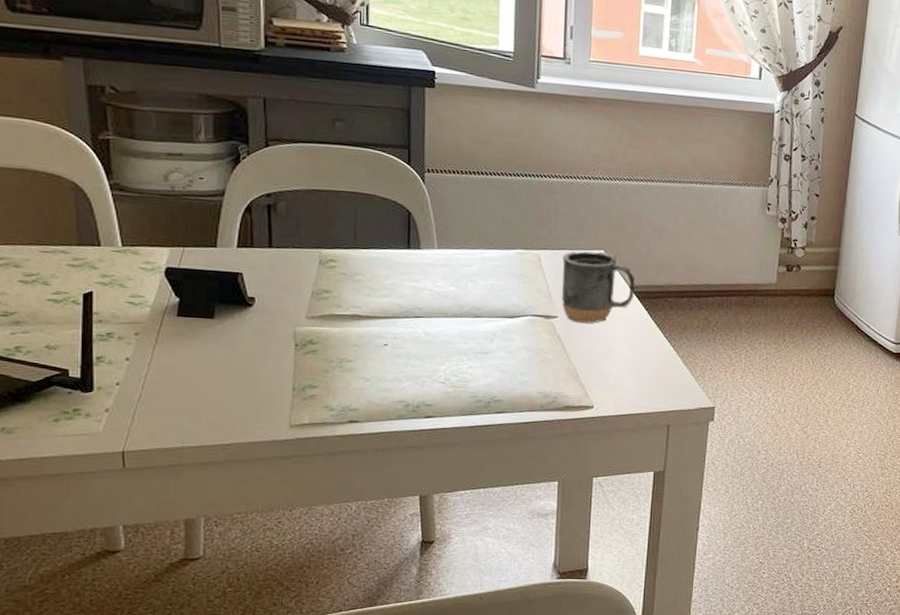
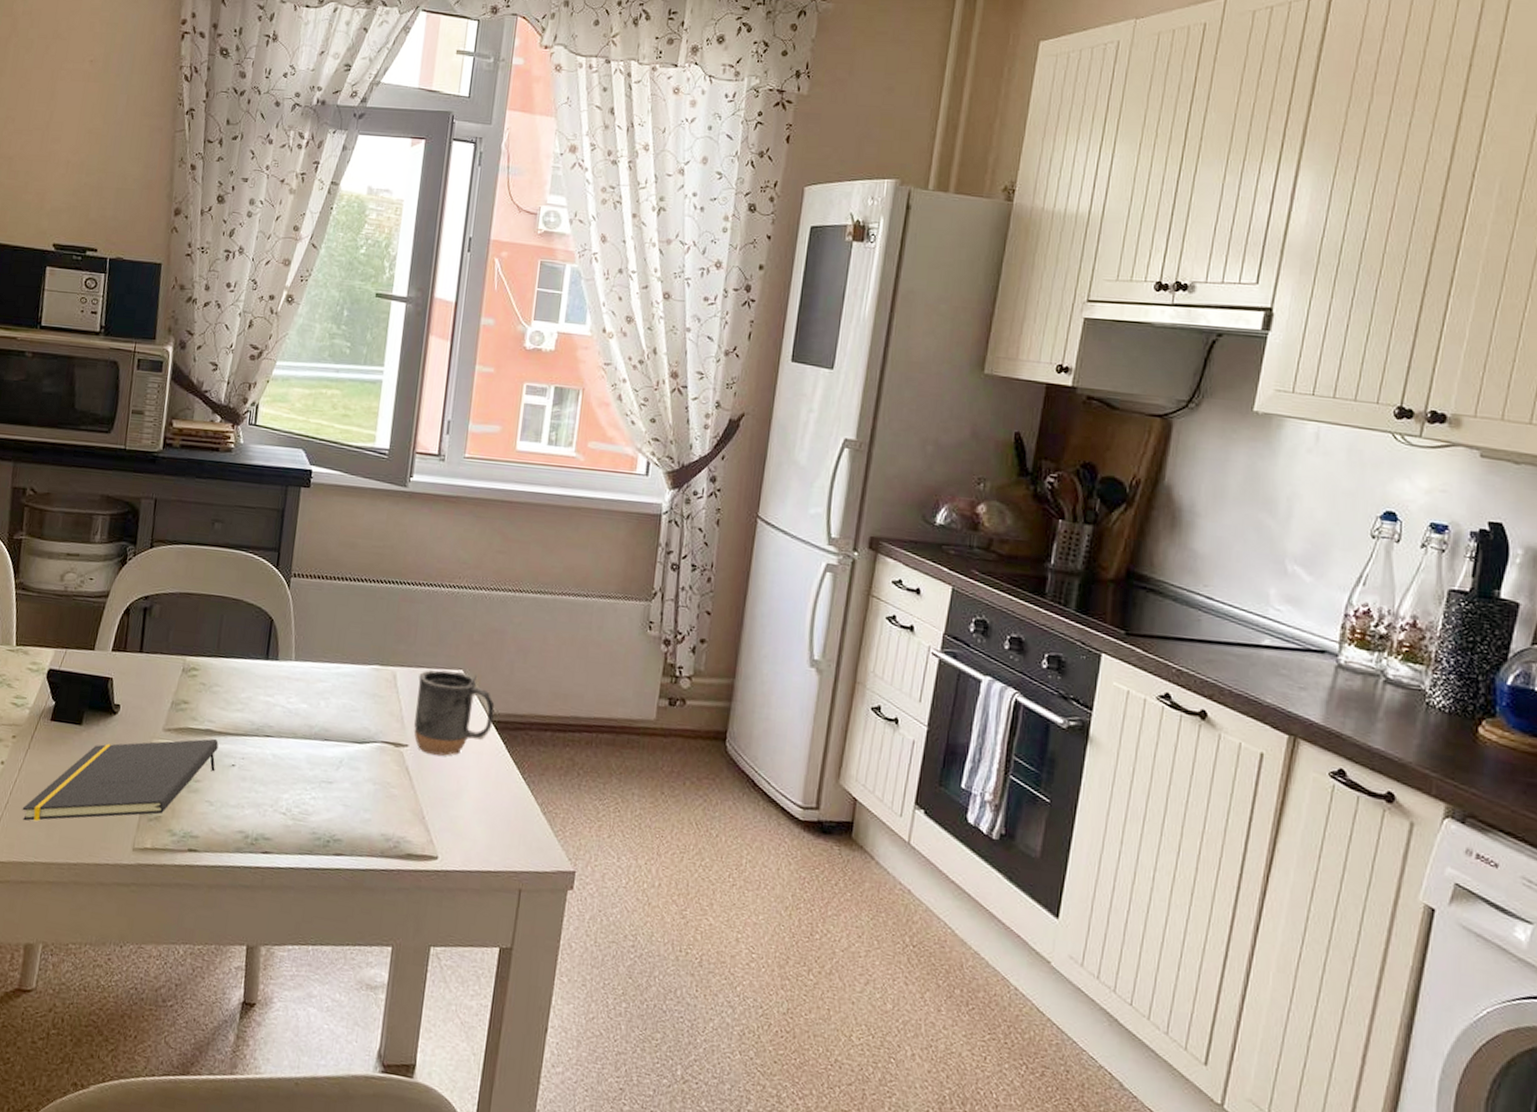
notepad: none [159,322,368,411] -> present [22,738,219,821]

